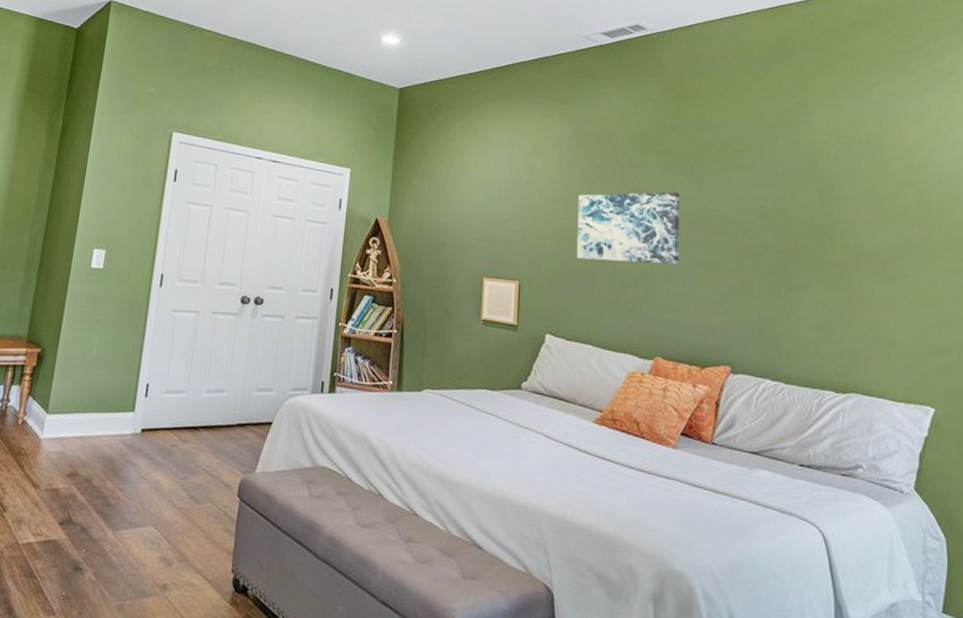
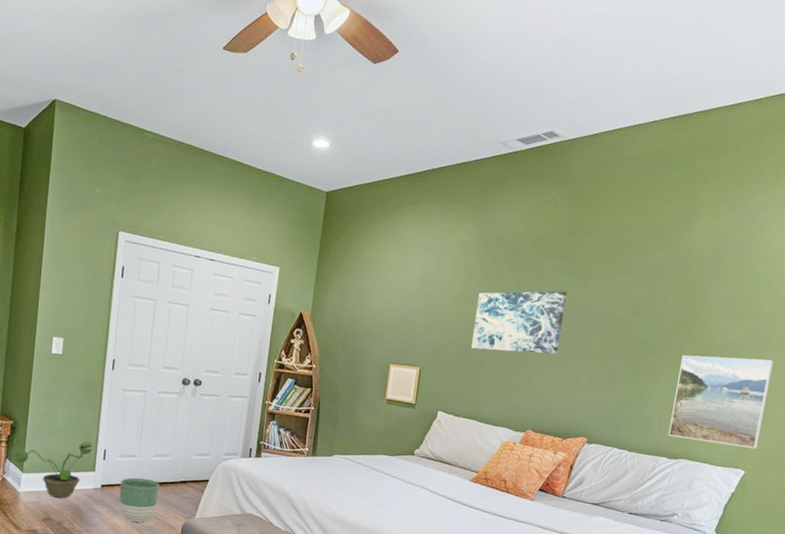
decorative plant: none [39,372,133,447] -> present [14,440,93,498]
planter: none [161,419,213,479] -> present [118,477,160,523]
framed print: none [828,264,944,380] -> present [668,355,774,449]

